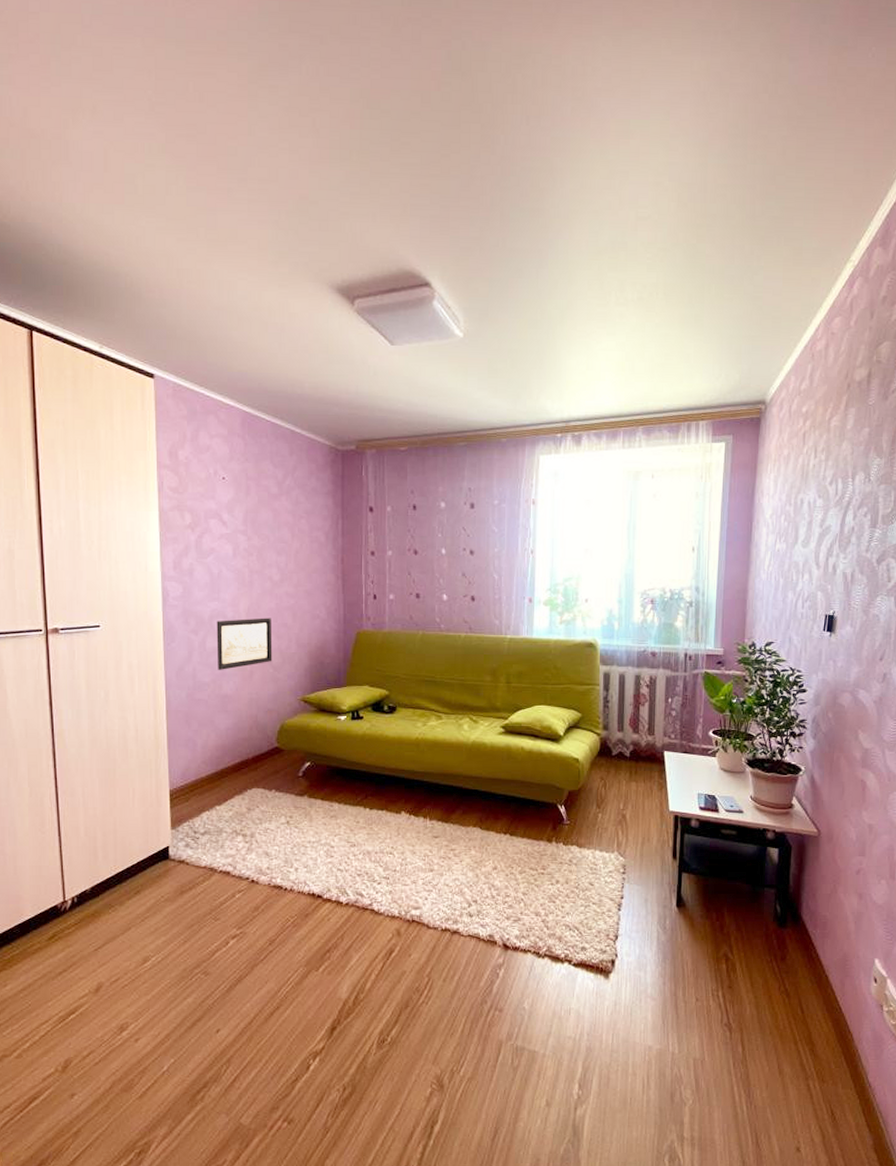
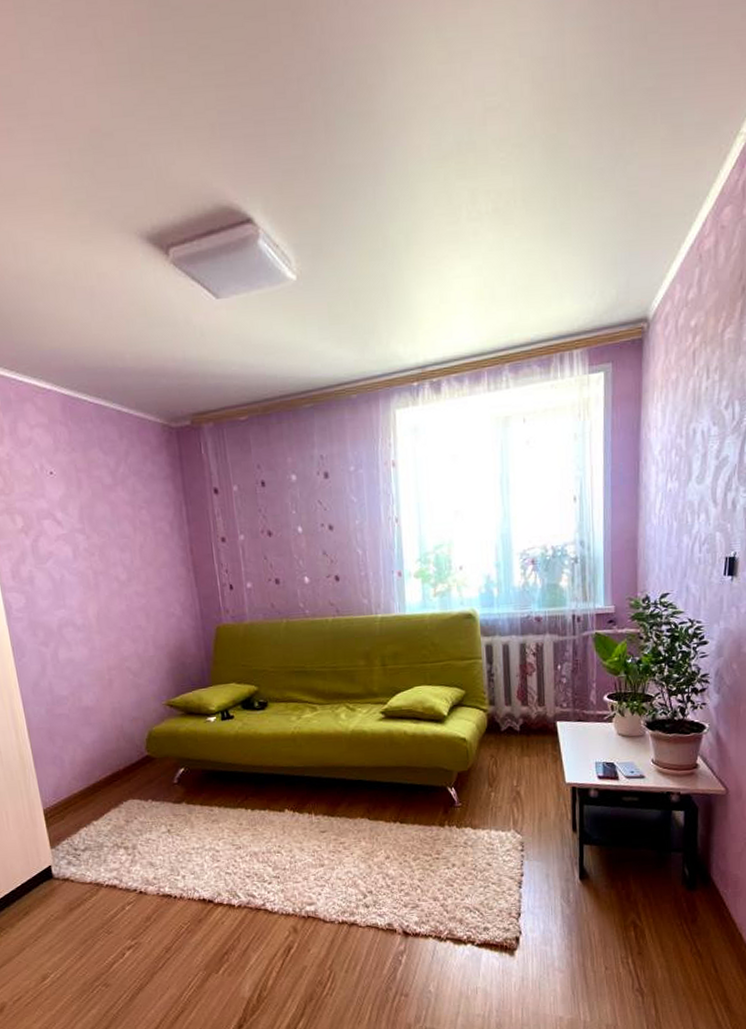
wall art: present [216,618,273,670] -> none [66,621,131,682]

